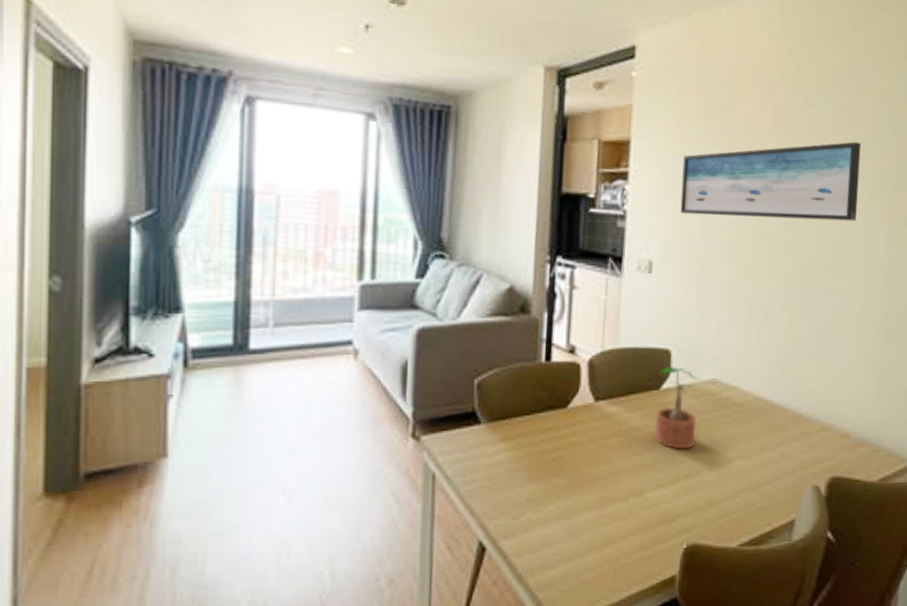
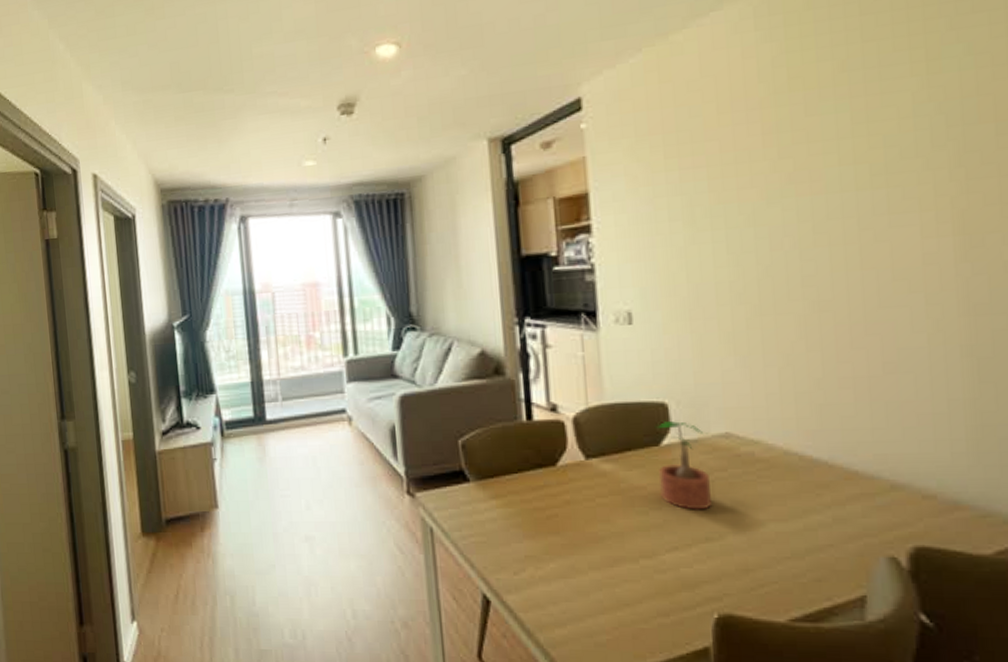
wall art: present [680,141,862,222] -> none [653,142,903,259]

